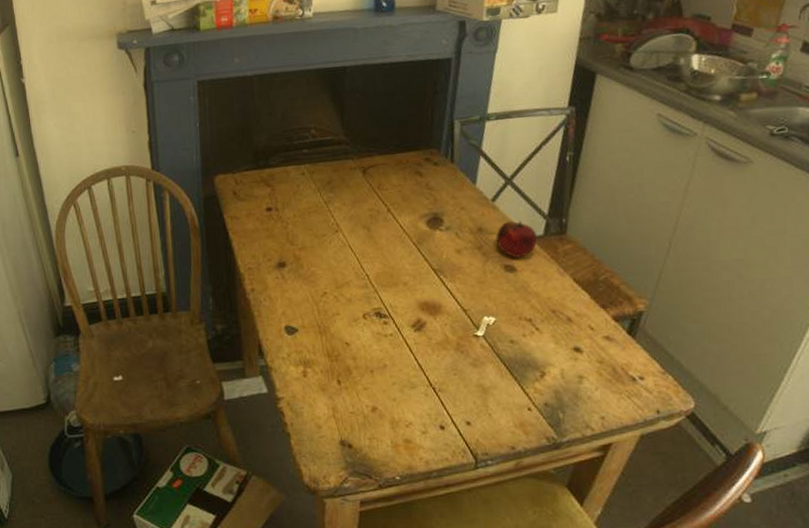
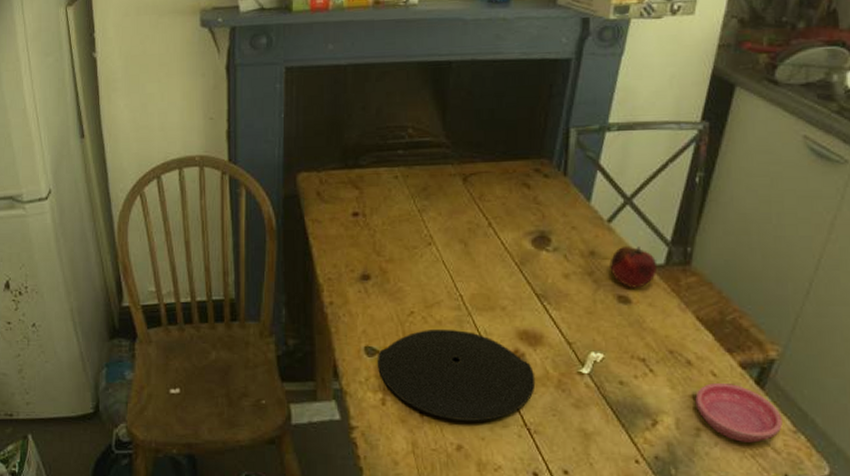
plate: none [297,305,438,385] -> present [378,328,536,421]
saucer: none [576,335,653,385] -> present [695,382,783,443]

